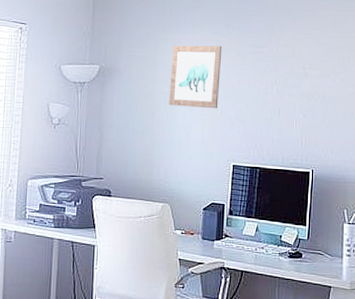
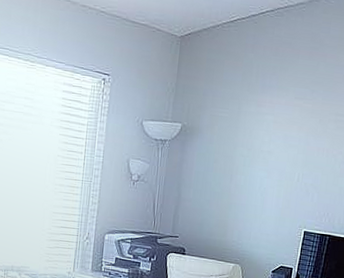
wall art: present [169,45,222,109] -> none [247,108,305,176]

